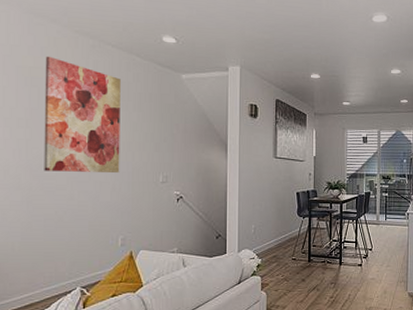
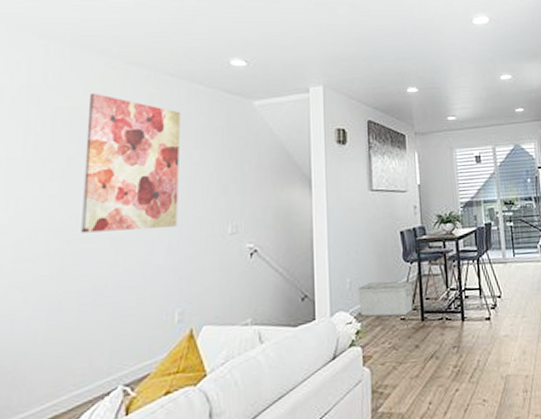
storage bin: none [260,230,304,256] -> present [358,281,413,317]

